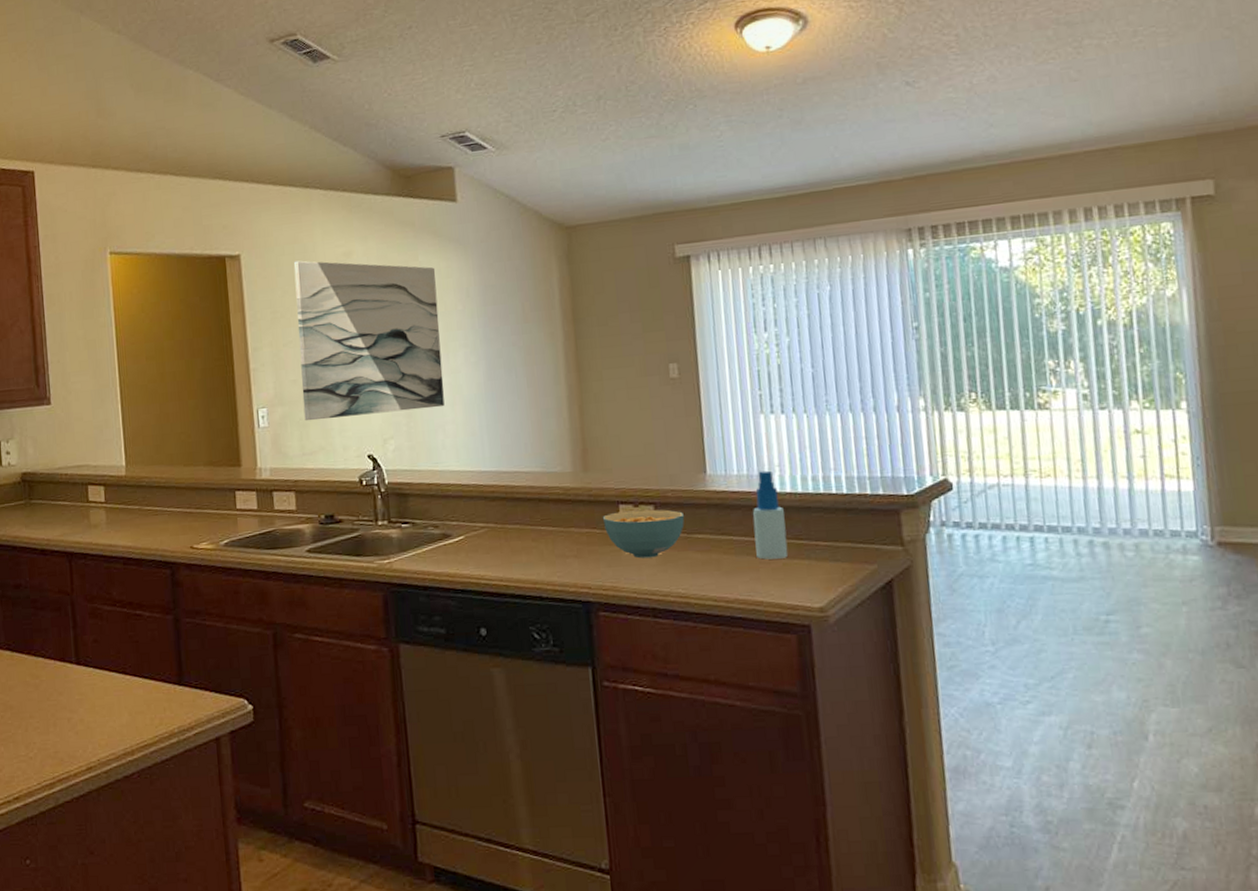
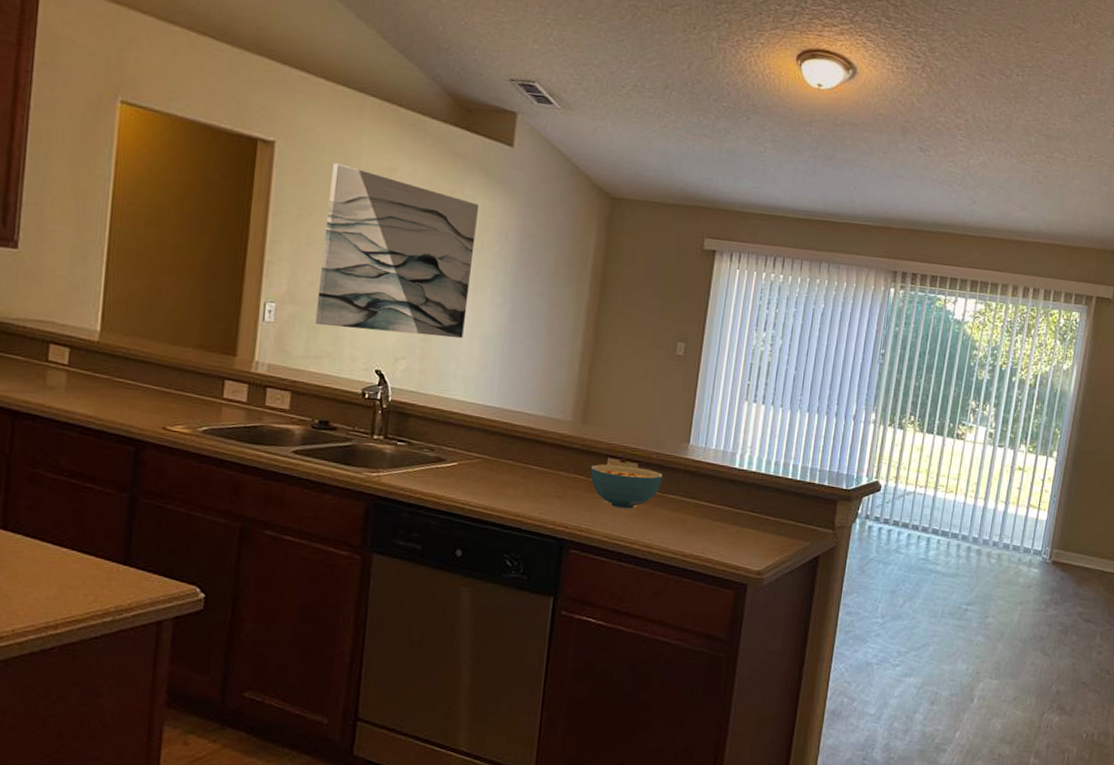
spray bottle: present [752,470,789,560] -> none [716,449,747,526]

